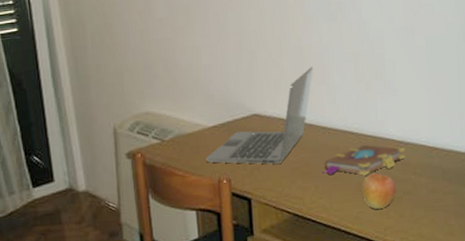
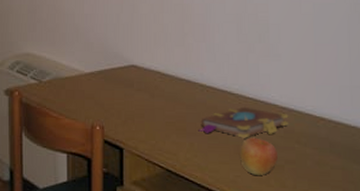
laptop: present [206,67,314,165] -> none [81,24,195,116]

